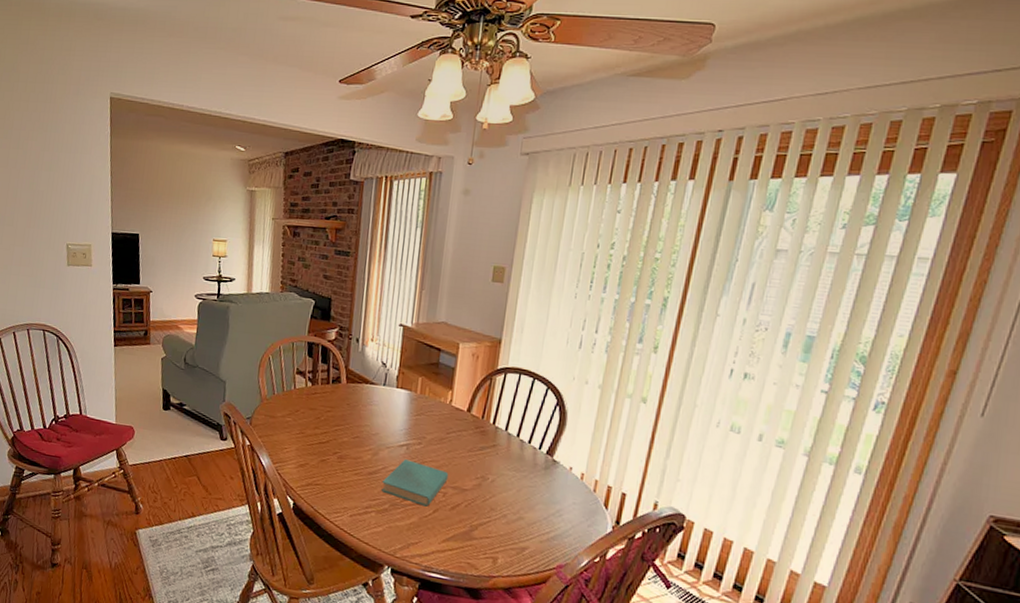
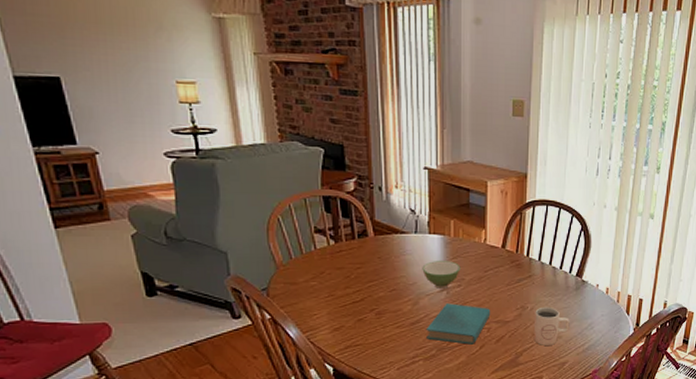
bowl: none [386,415,423,444] -> present [422,261,461,289]
mug: none [492,481,535,526] -> present [533,306,570,347]

